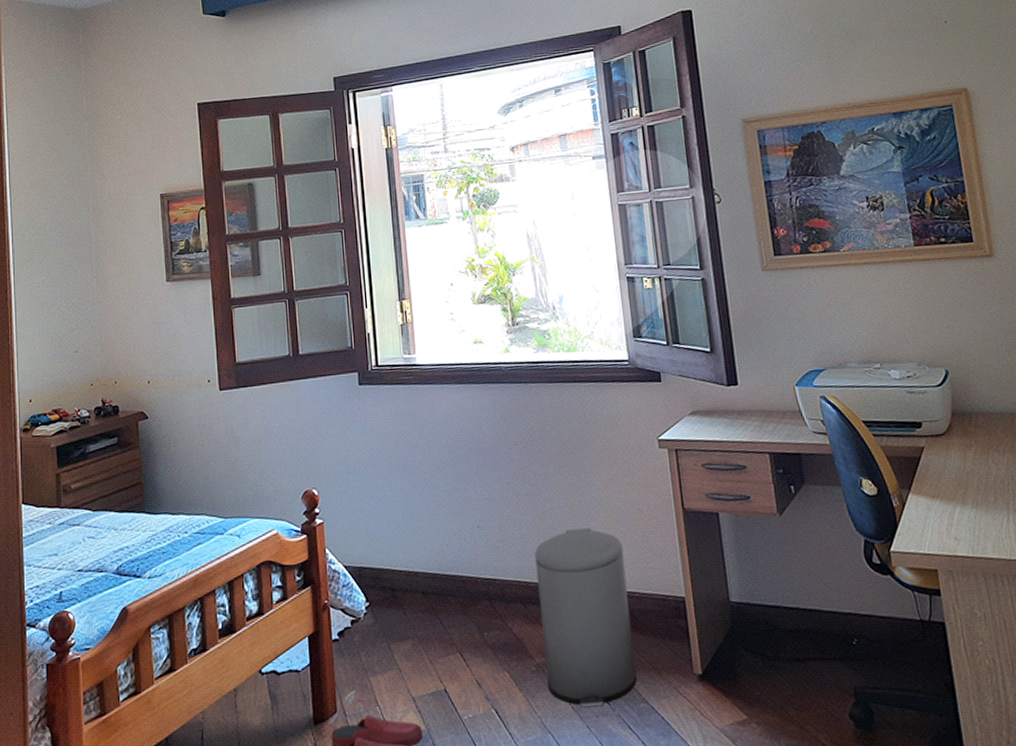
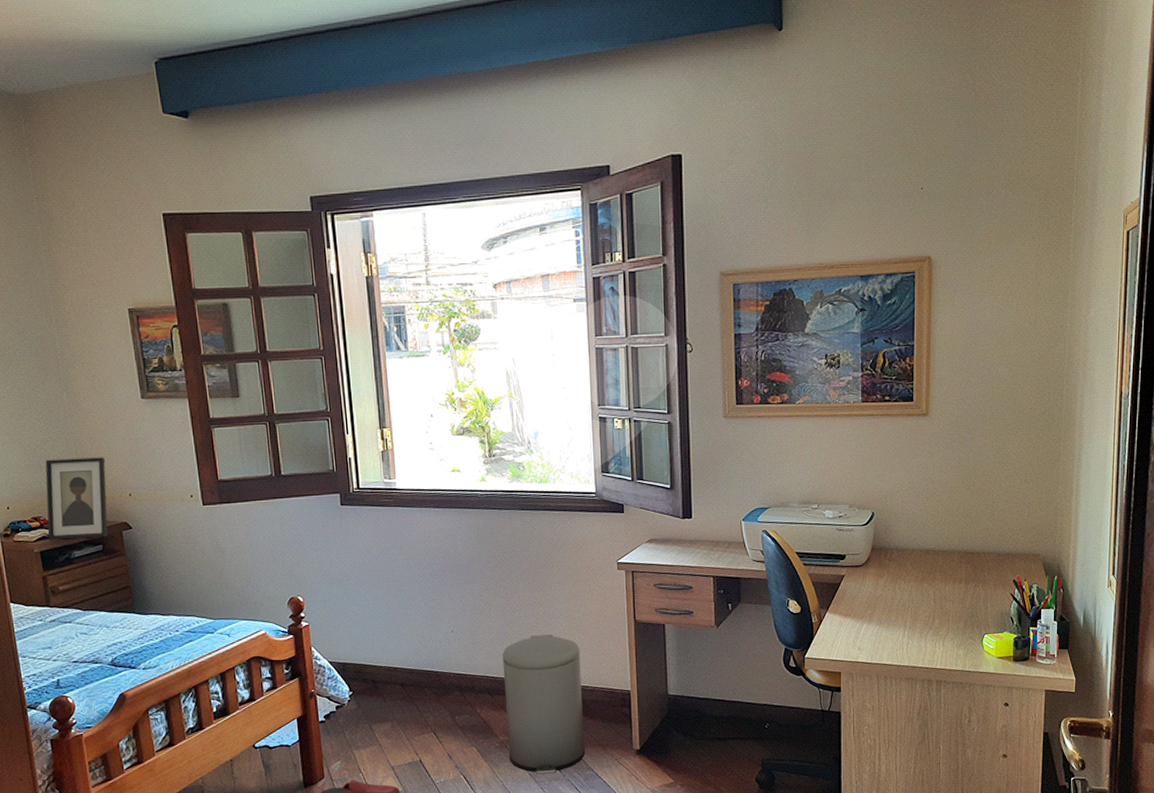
picture frame: none [65,343,128,434] -> present [45,457,108,541]

